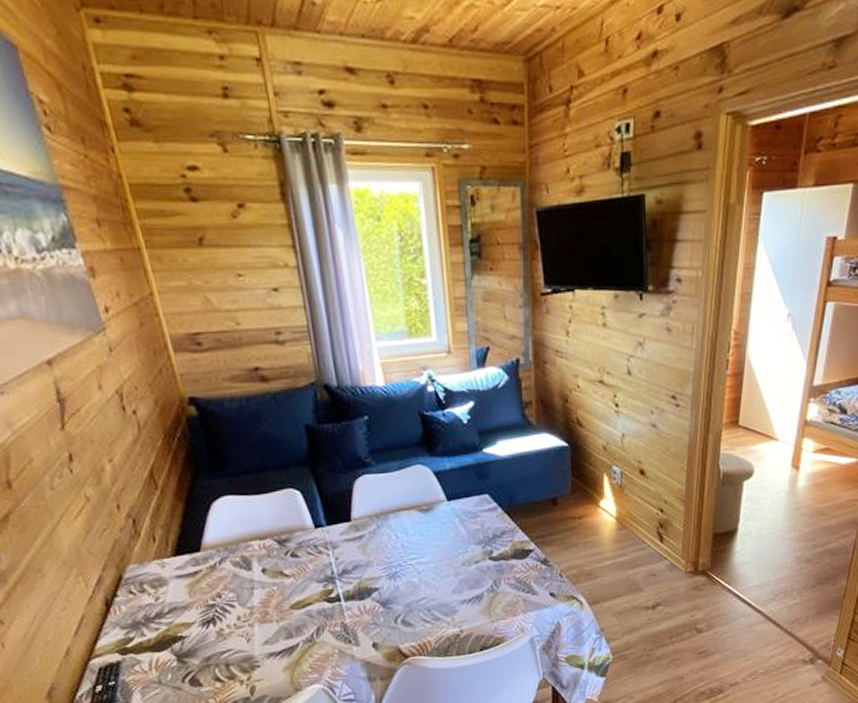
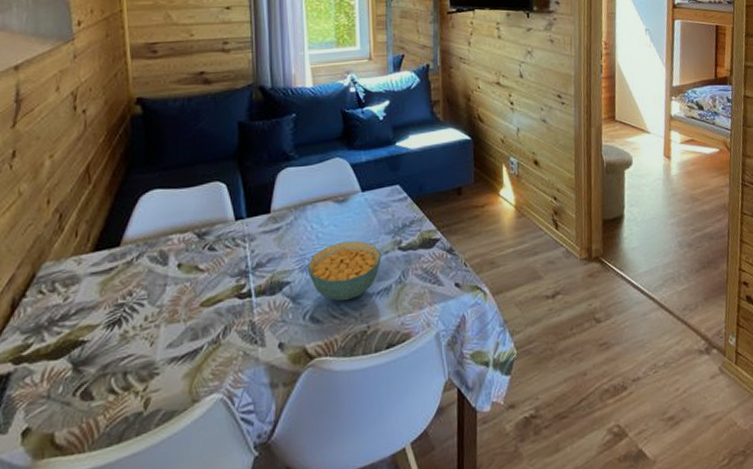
cereal bowl: none [395,550,472,607] -> present [307,240,381,301]

